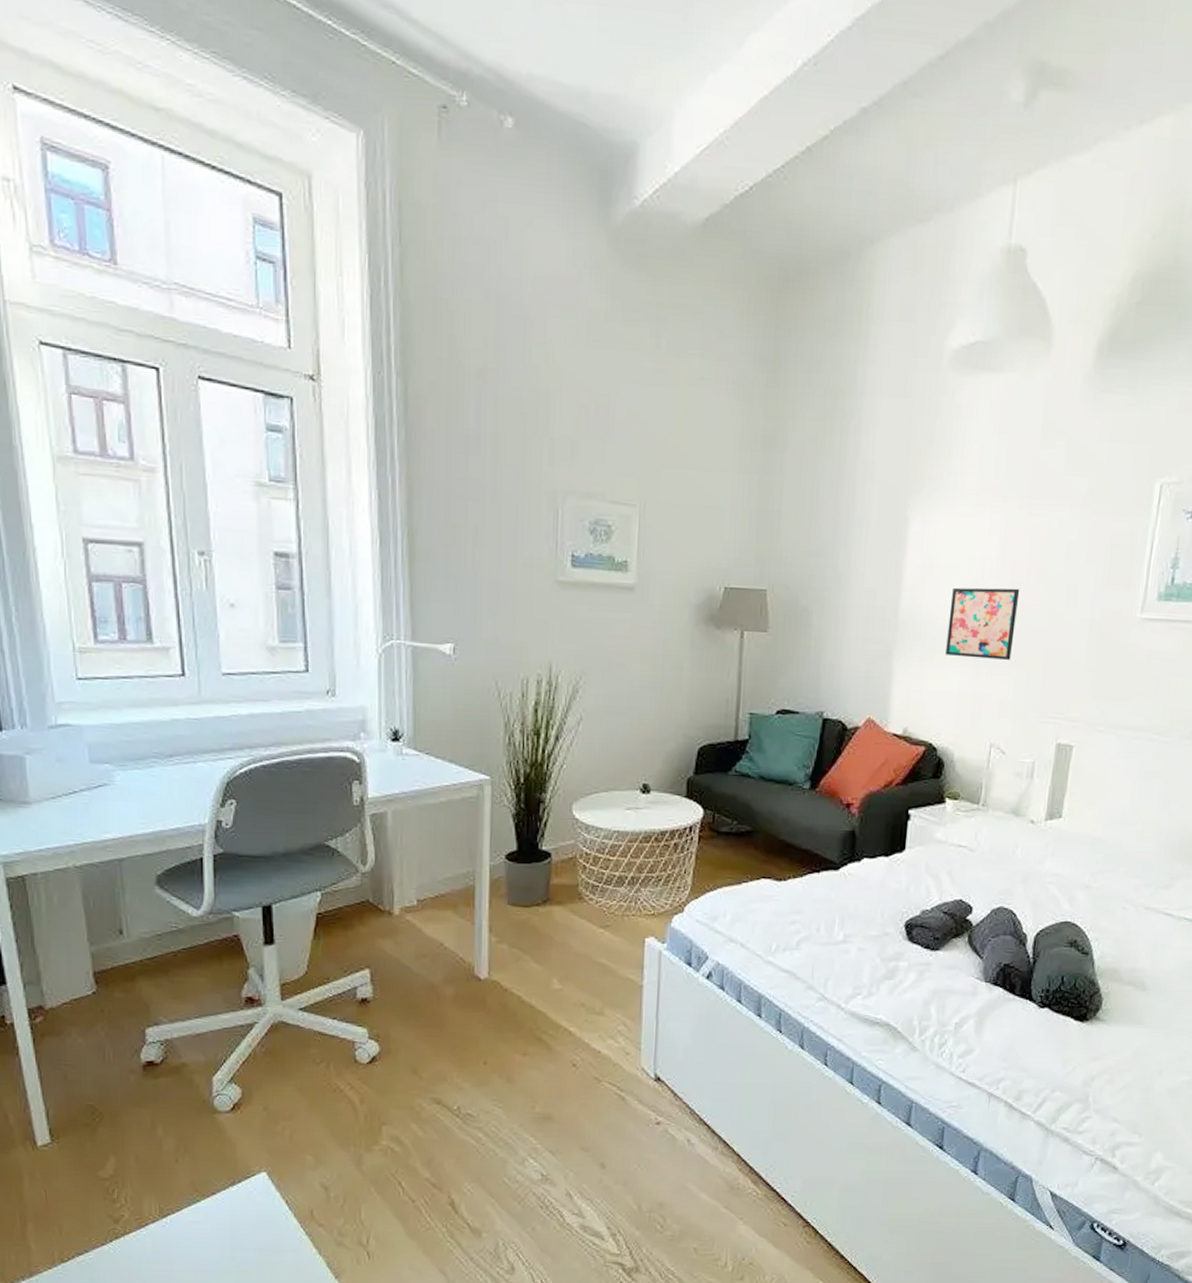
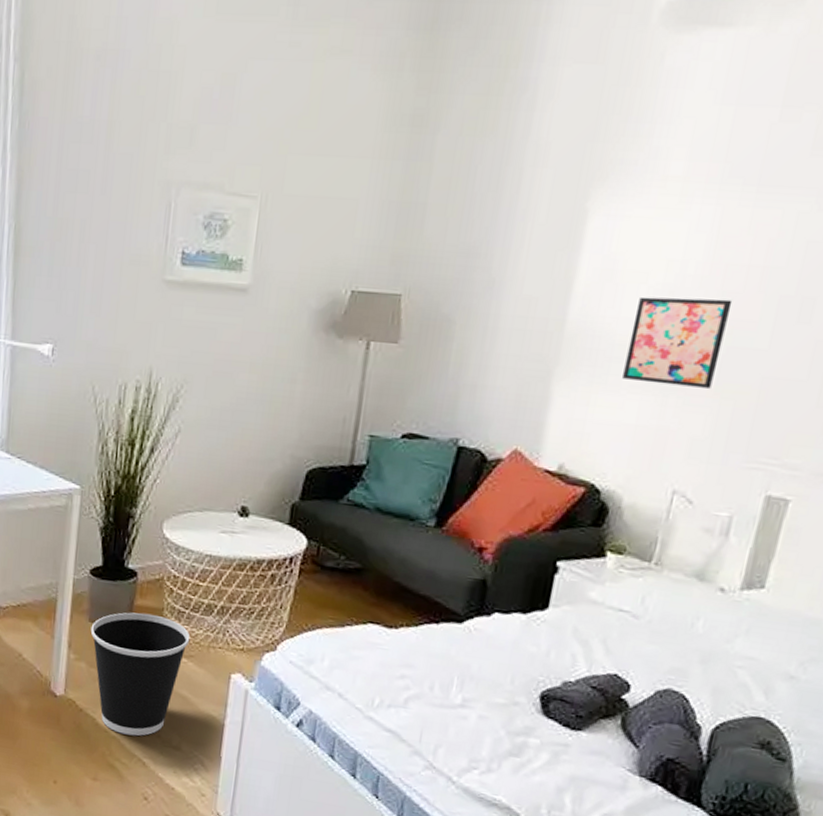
wastebasket: none [510,891,605,1008] -> present [90,612,191,736]

